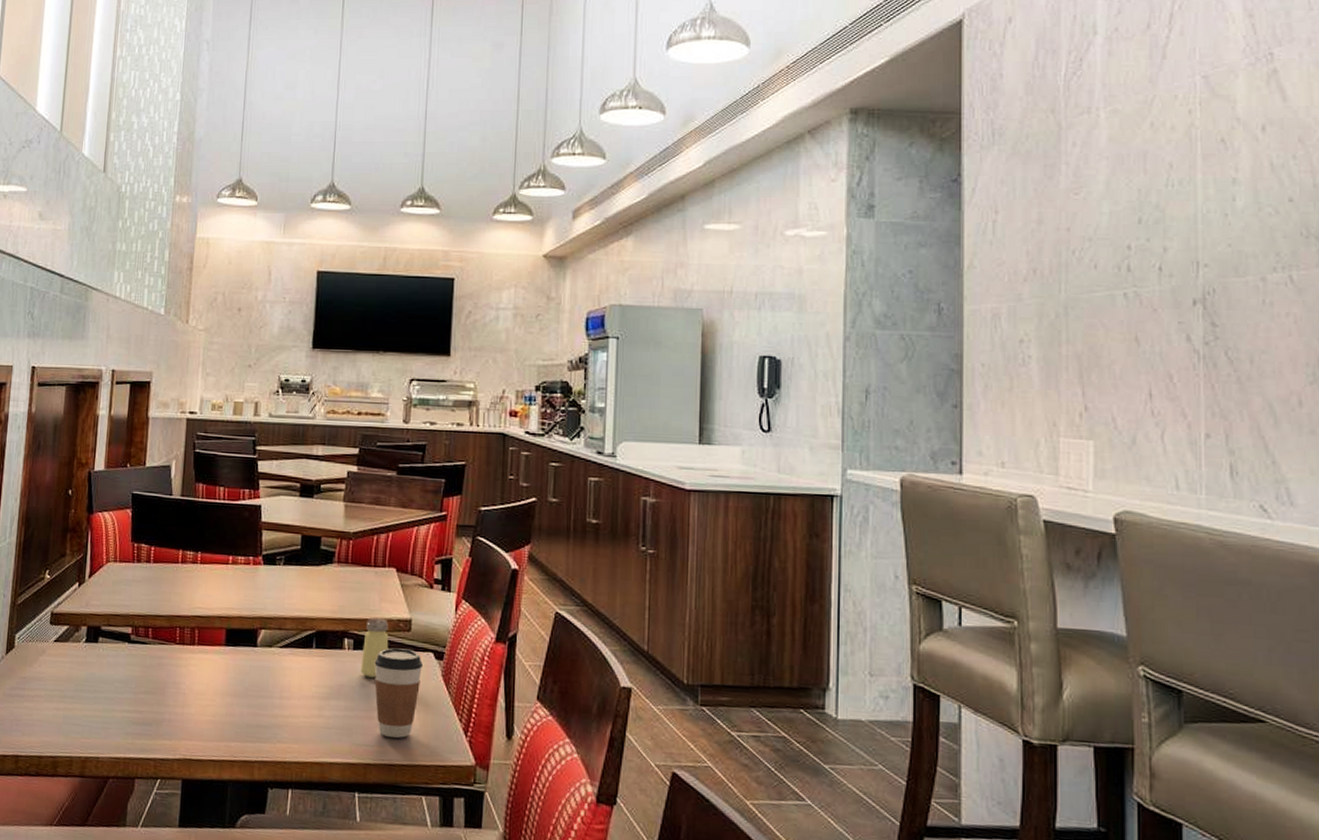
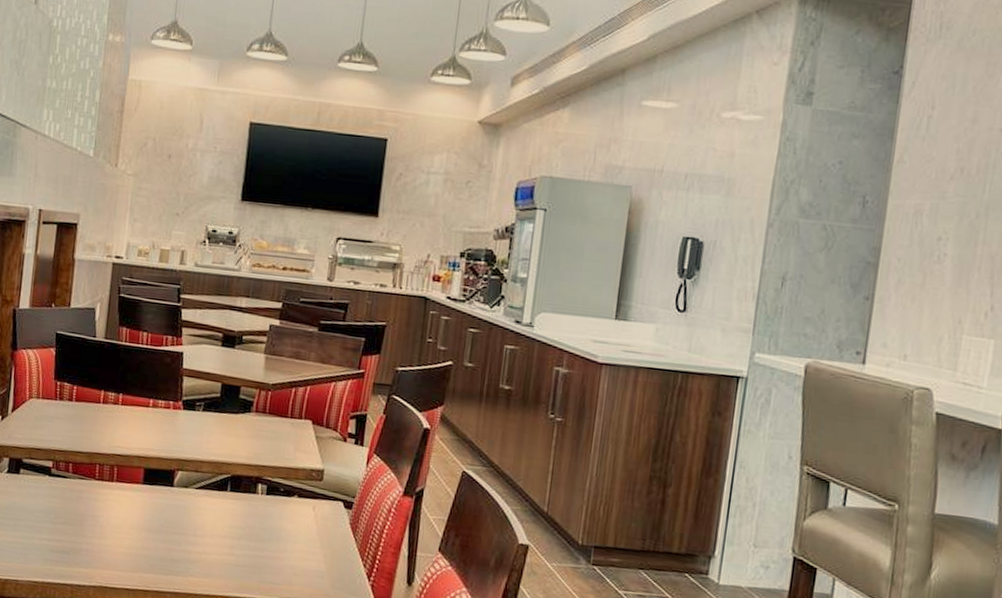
saltshaker: present [360,618,389,678] -> none [272,466,302,522]
coffee cup: present [374,648,423,738] -> none [285,495,332,579]

